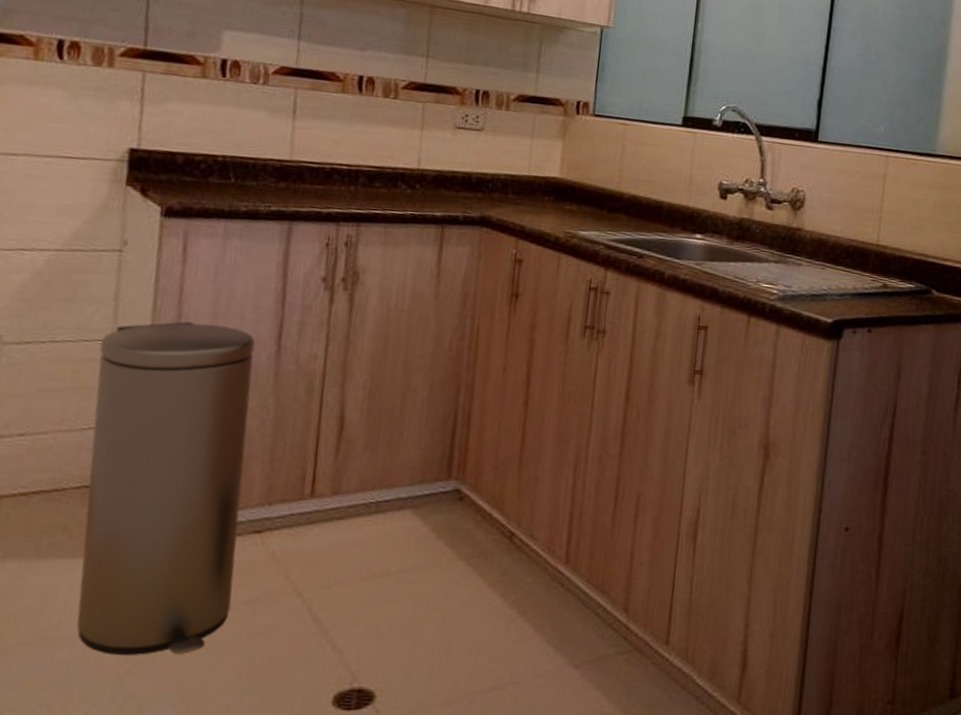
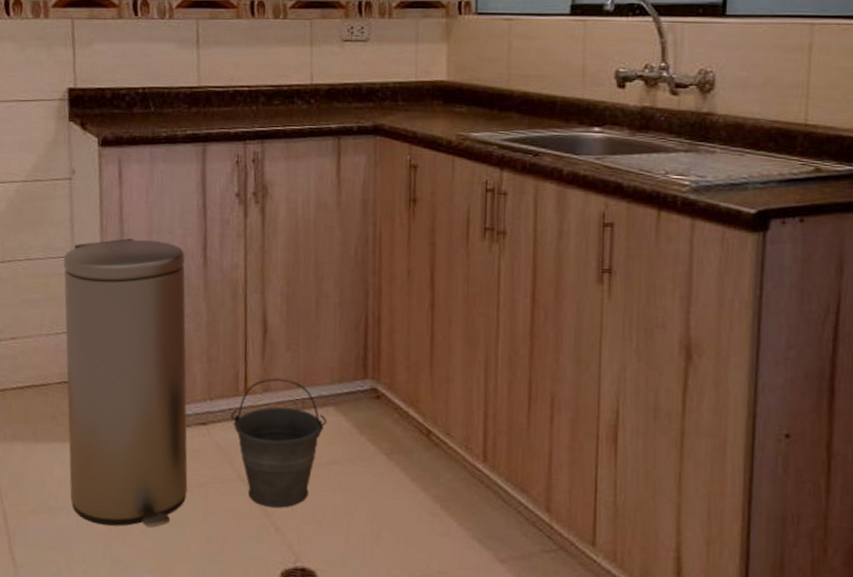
bucket: none [291,479,403,623] -> present [230,378,327,508]

